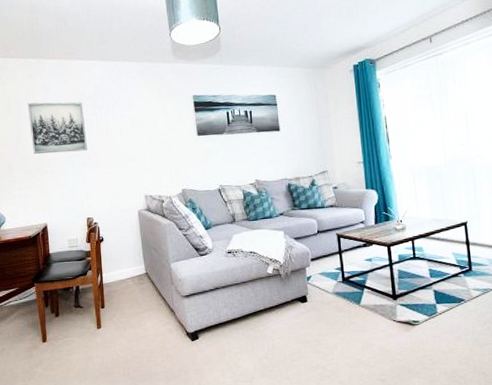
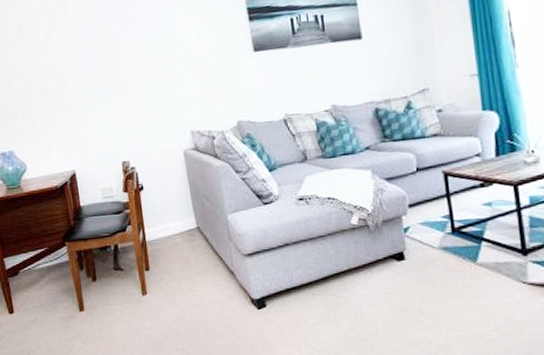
wall art: present [27,102,87,154] -> none [41,18,117,86]

